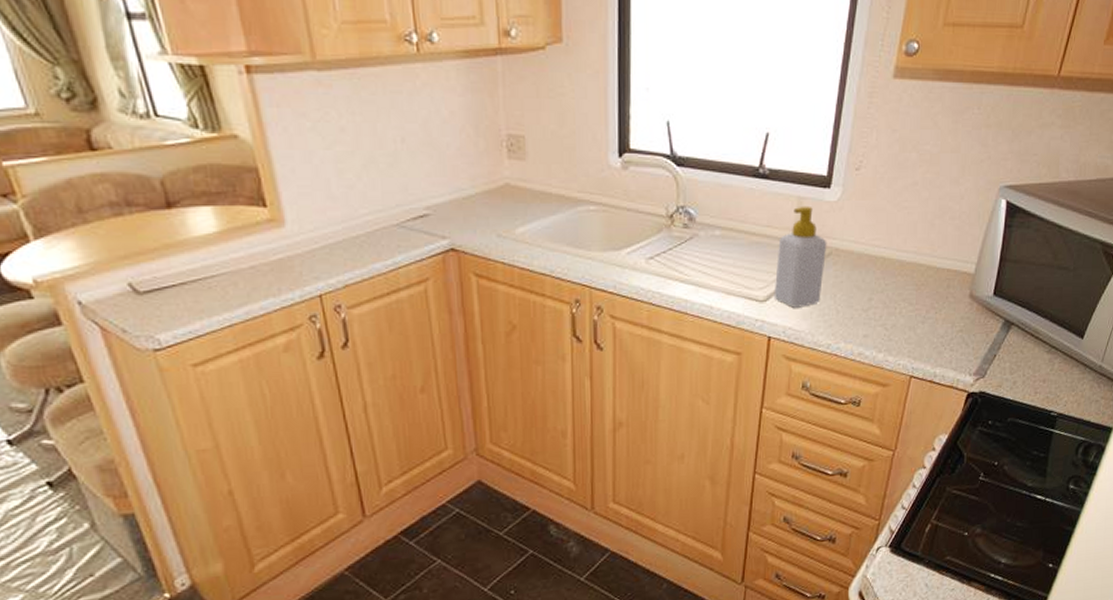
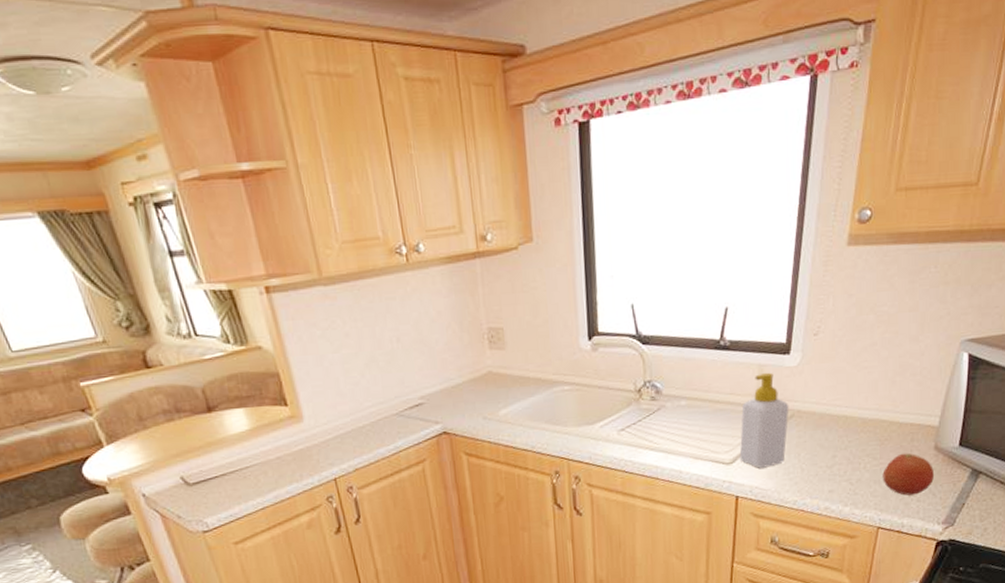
fruit: none [917,299,969,344] -> present [882,453,935,496]

